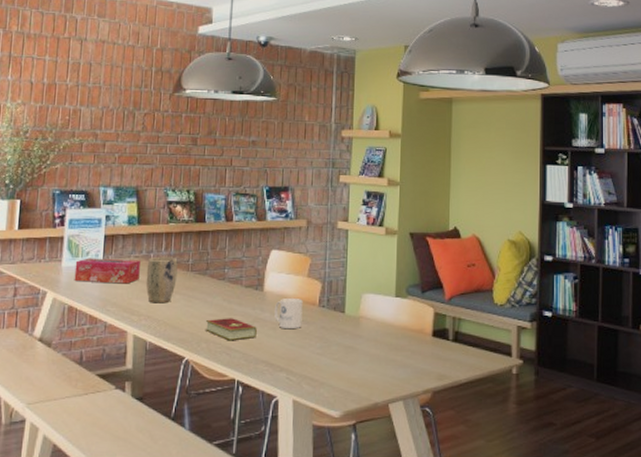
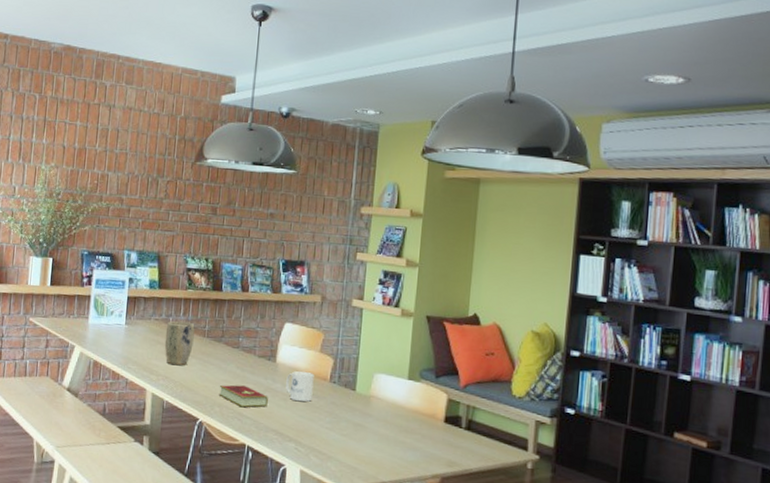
tissue box: present [74,258,140,284] -> none [99,317,160,345]

